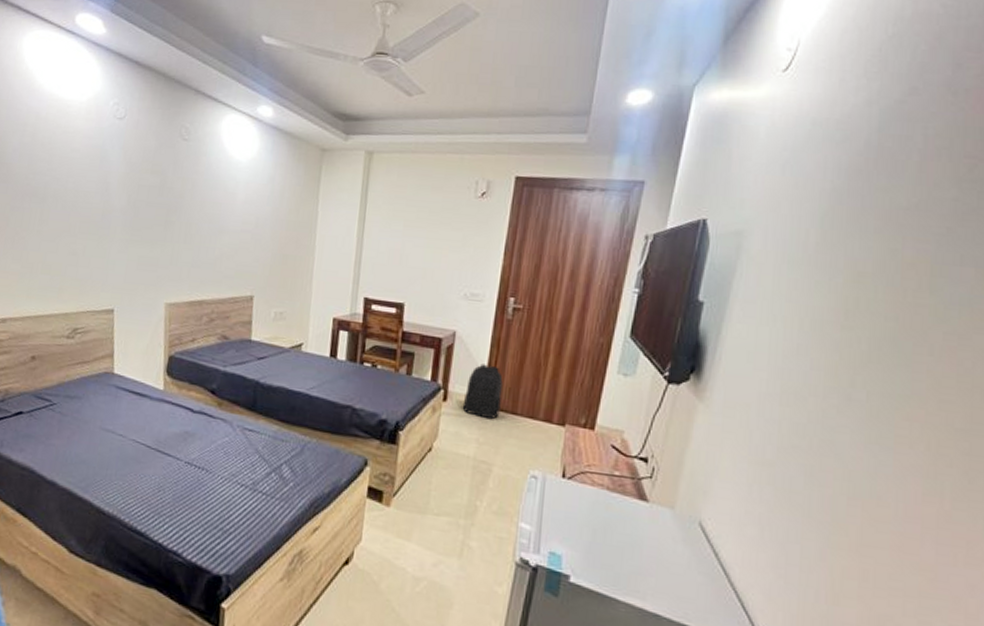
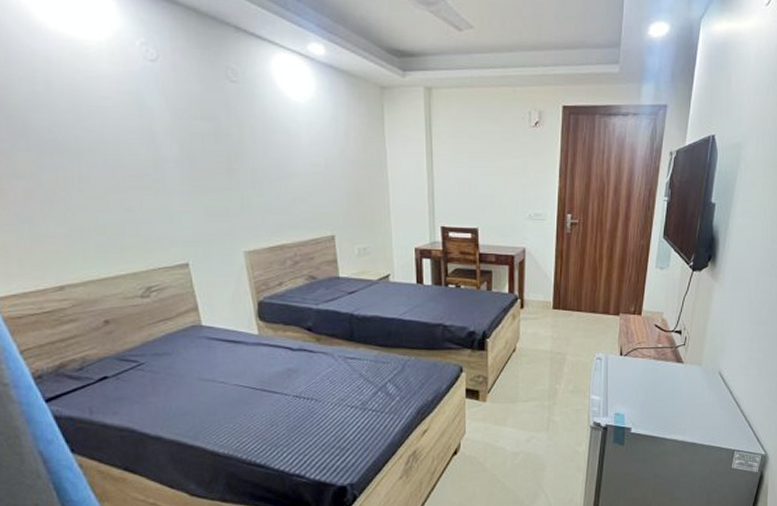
backpack: present [462,364,503,420] -> none [537,273,568,318]

